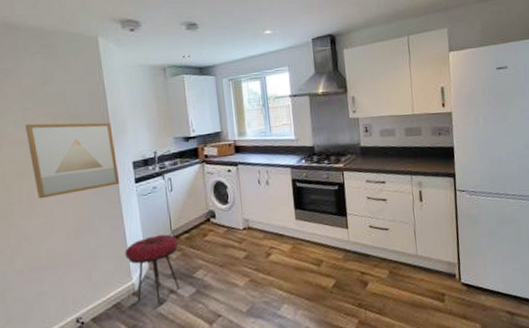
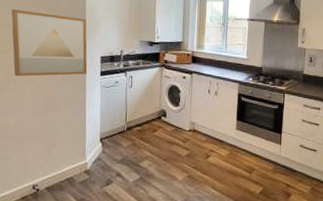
stool: present [125,234,180,304] -> none [83,124,131,184]

